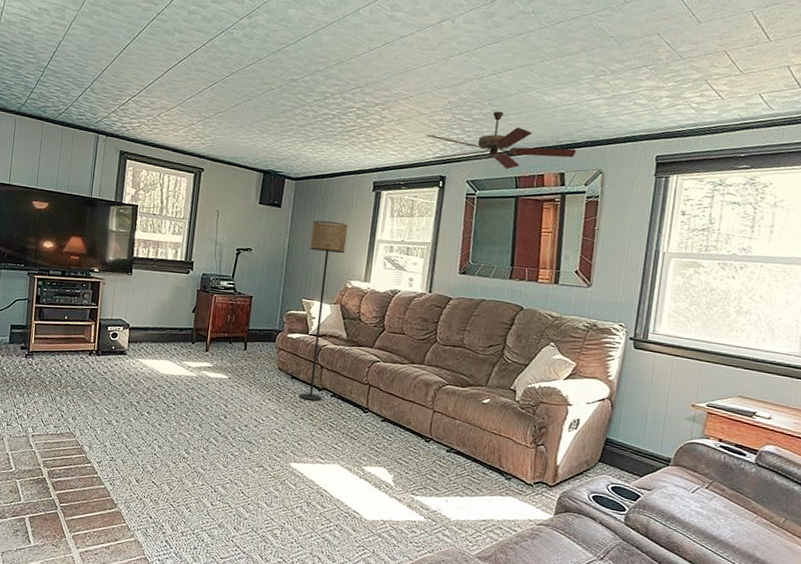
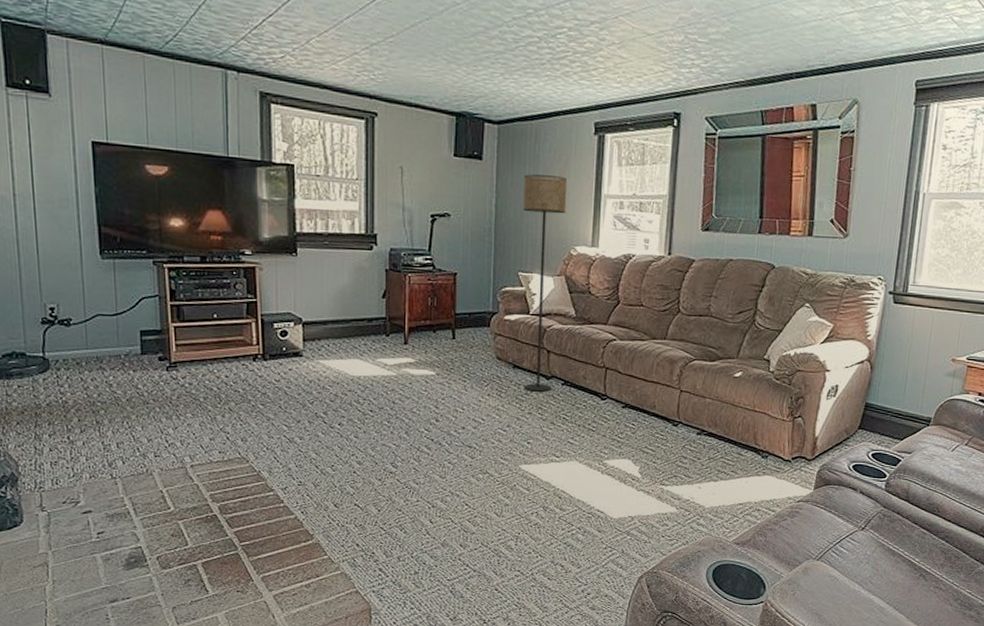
ceiling fan: present [426,111,577,170] -> none [654,29,829,103]

